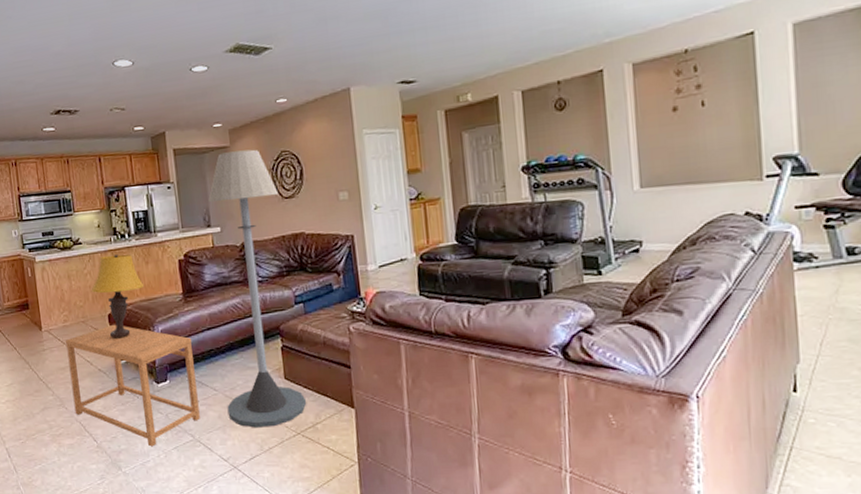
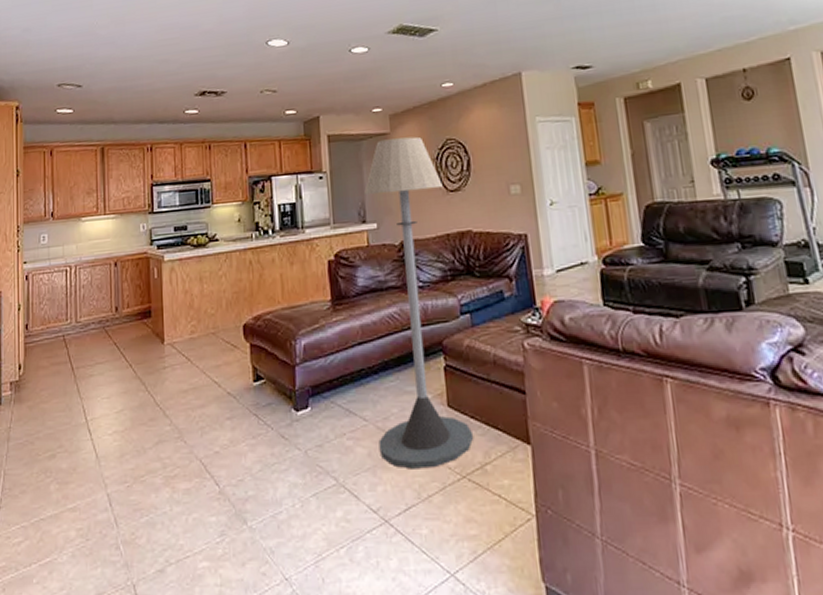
side table: present [66,324,200,447] -> none [191,336,346,493]
table lamp: present [91,254,145,339] -> none [225,253,288,354]

